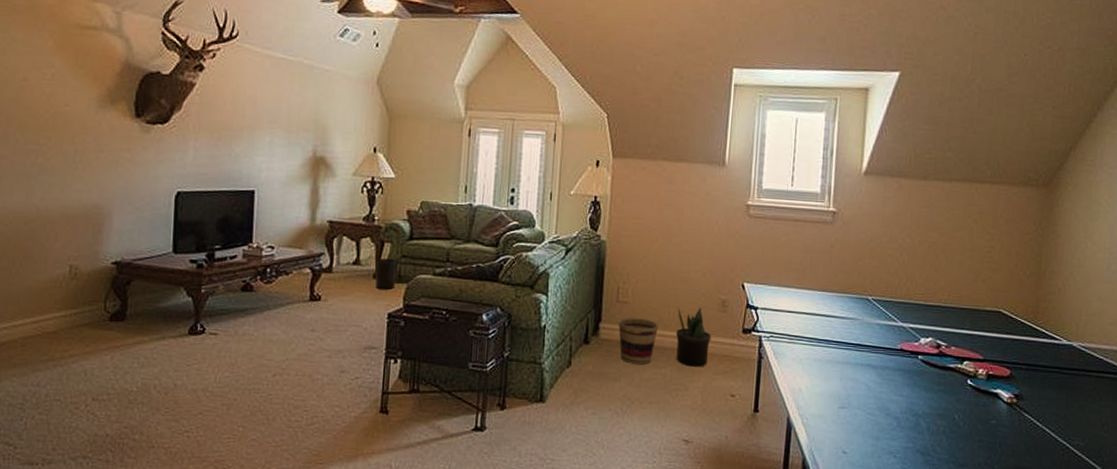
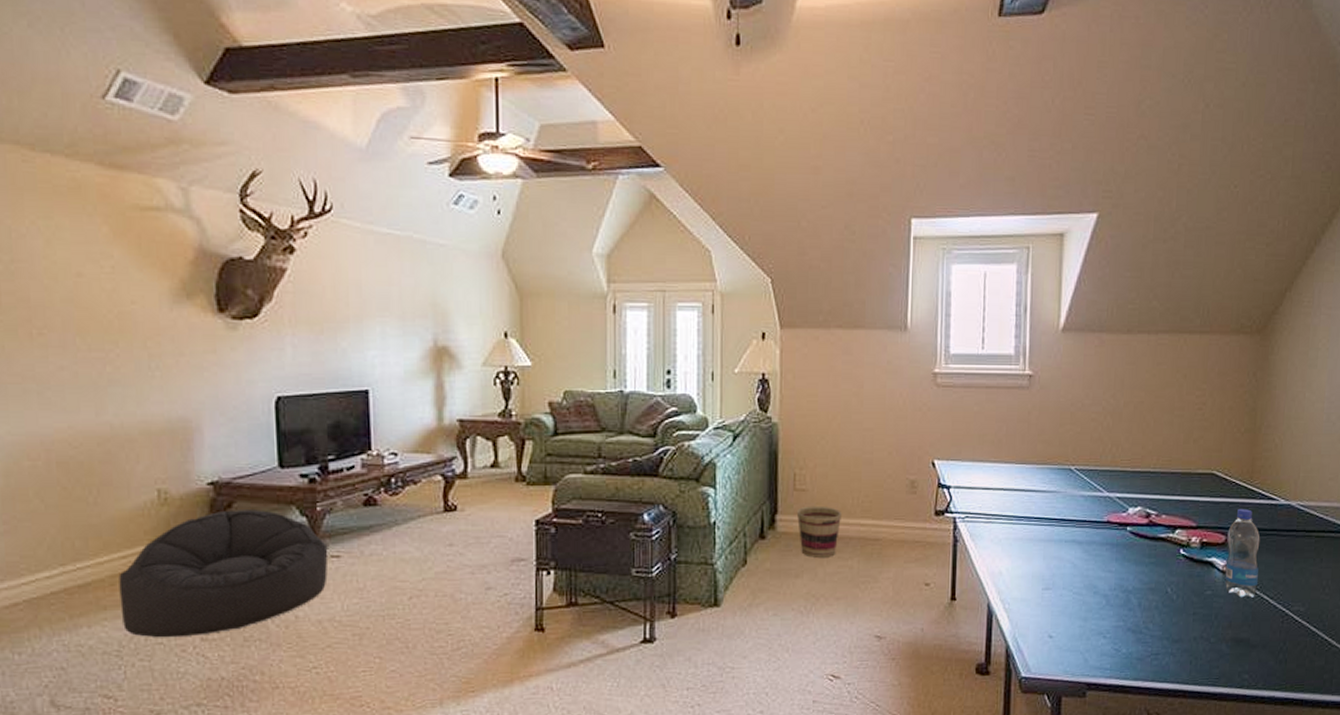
bean bag chair: none [28,287,208,395] -> present [118,510,328,637]
waste bin: present [375,258,399,290] -> none [517,457,543,493]
planter: present [676,306,712,367] -> none [861,491,901,556]
bottle: none [1009,345,1043,430] -> present [1225,508,1260,598]

